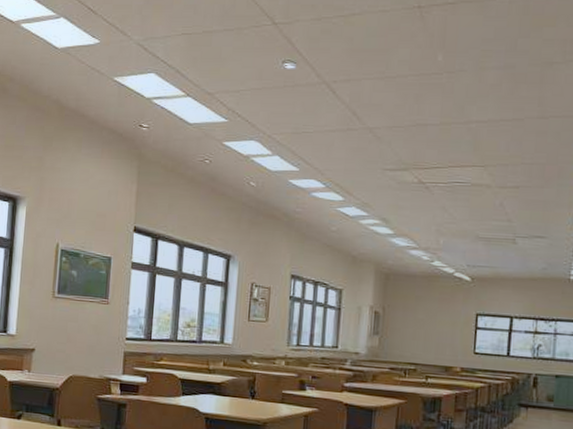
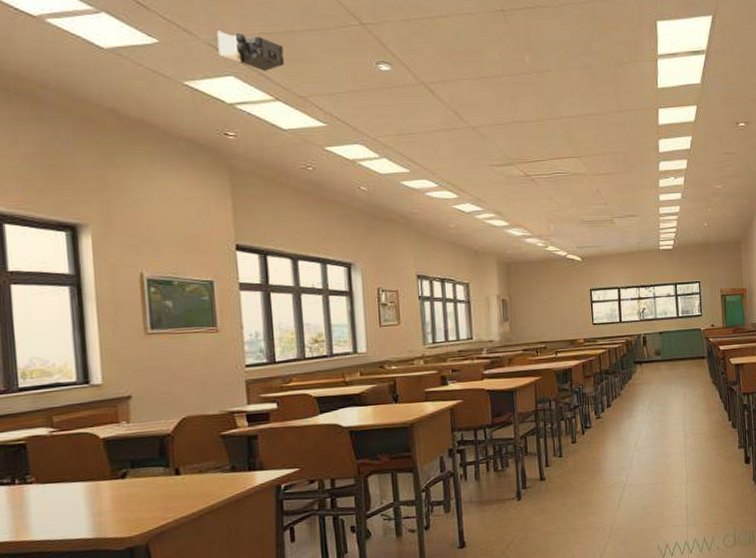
projector: none [145,32,200,69] -> present [217,30,284,71]

